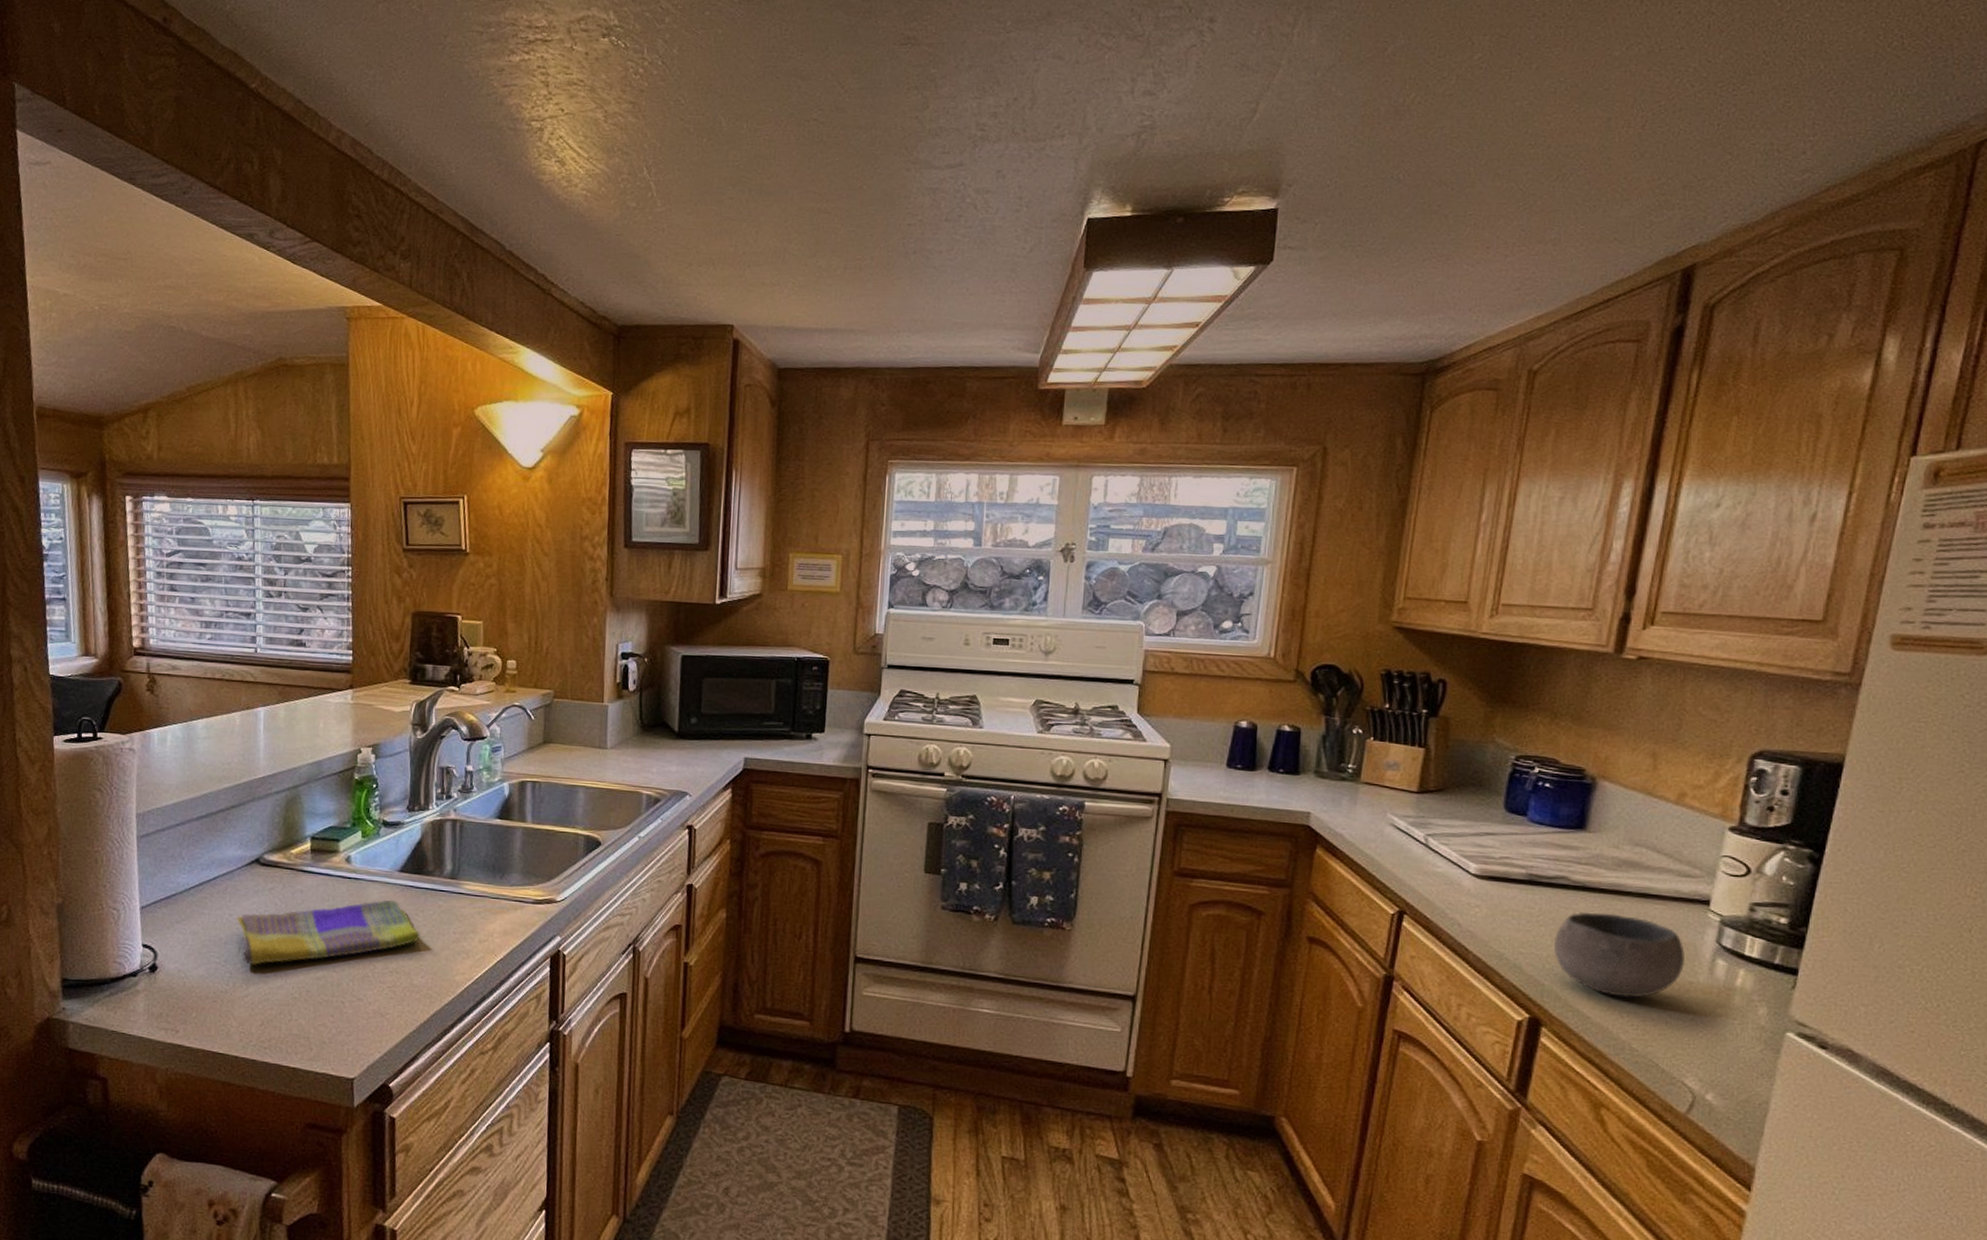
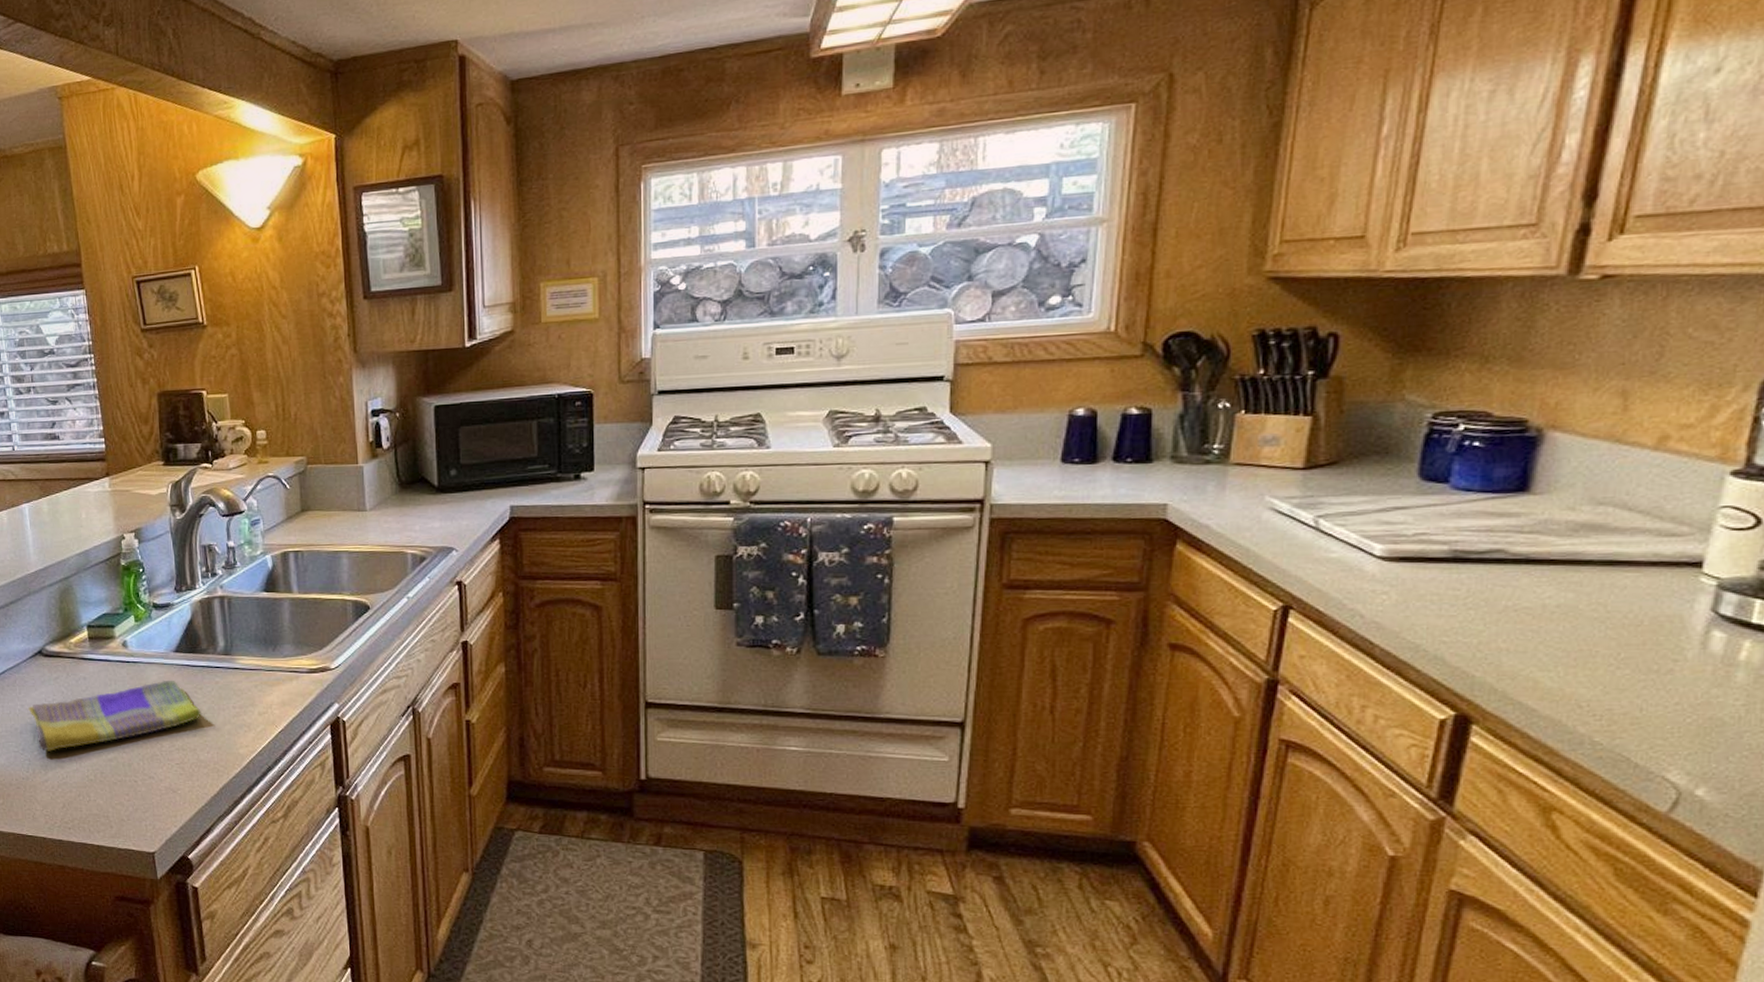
bowl: present [1553,911,1685,998] -> none [1486,587,1667,684]

